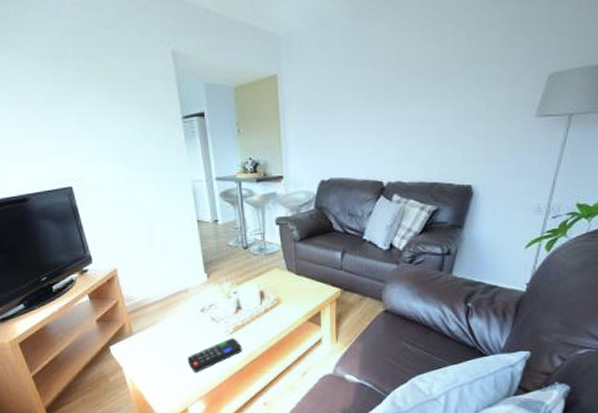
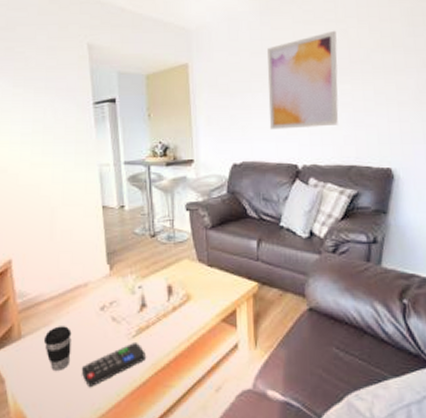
coffee cup: none [152,325,178,360] -> present [43,326,72,370]
wall art: none [357,38,432,146] -> present [267,30,339,129]

